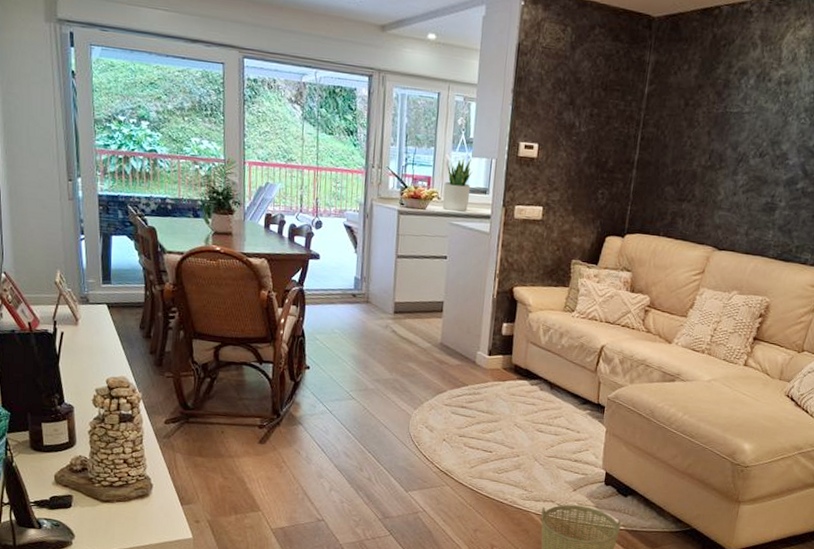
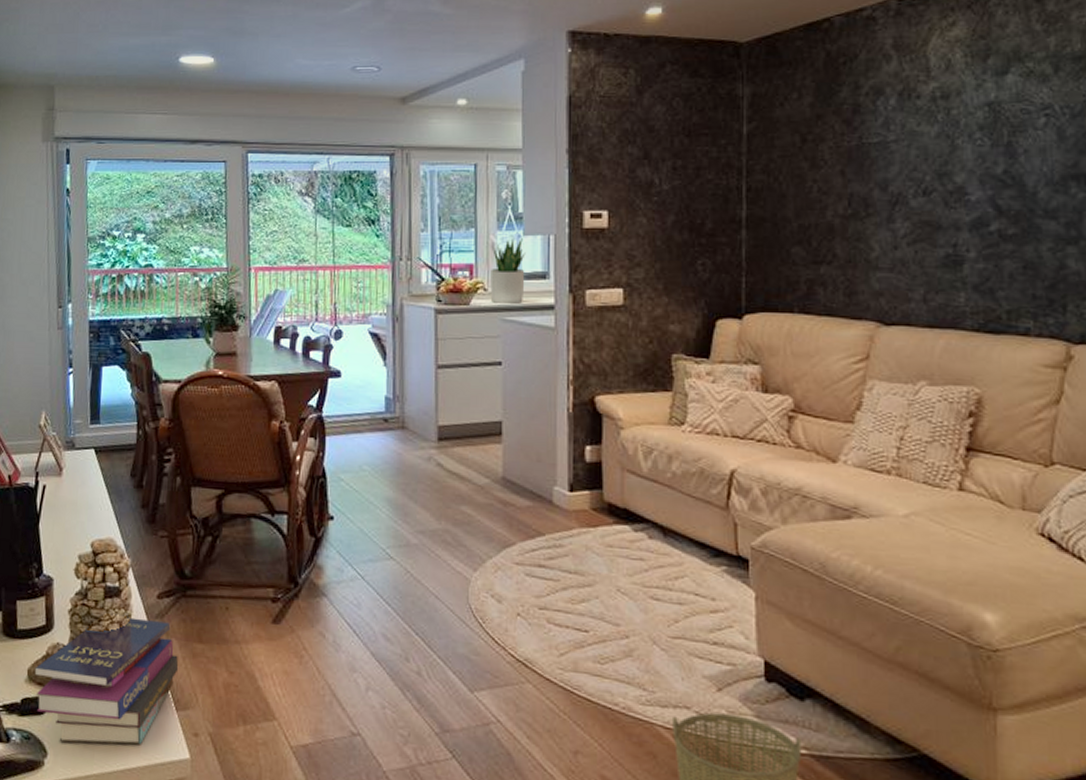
books: none [60,437,183,529] -> present [34,617,179,745]

